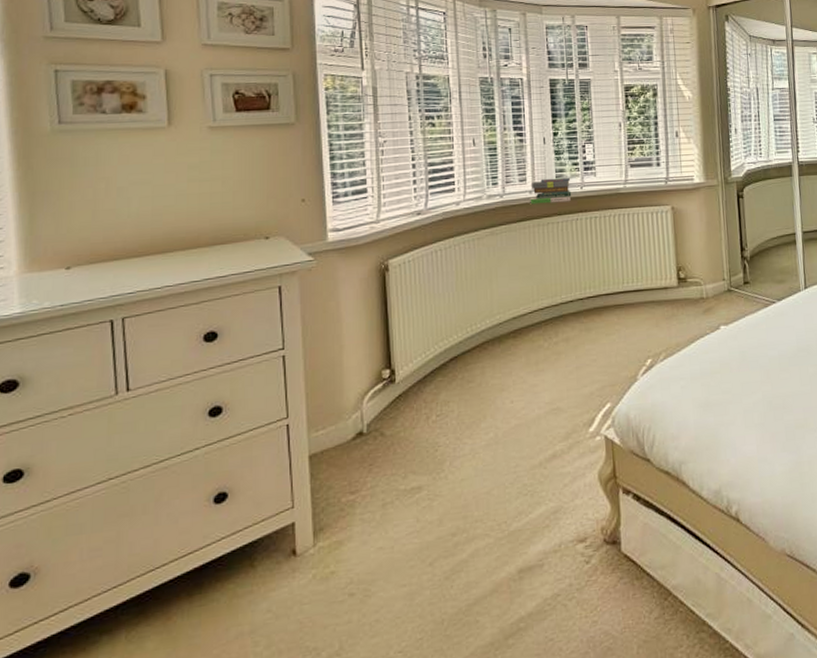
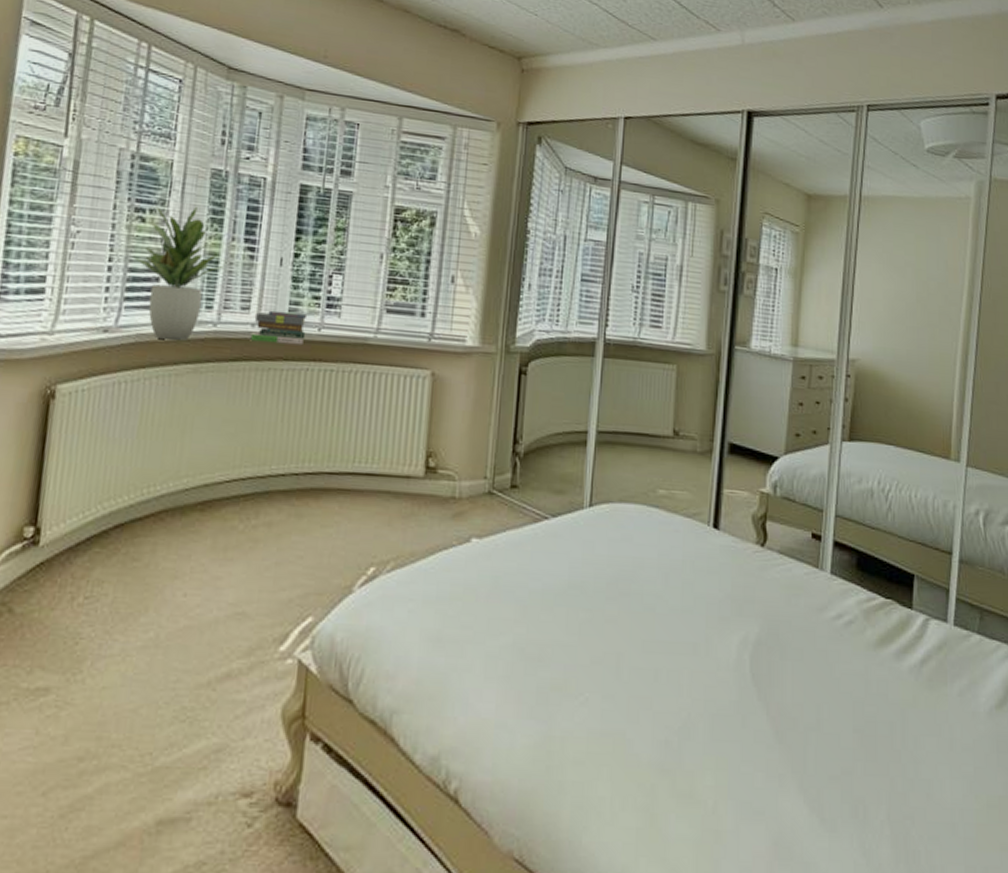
potted plant: none [432,108,502,214] -> present [134,206,225,341]

